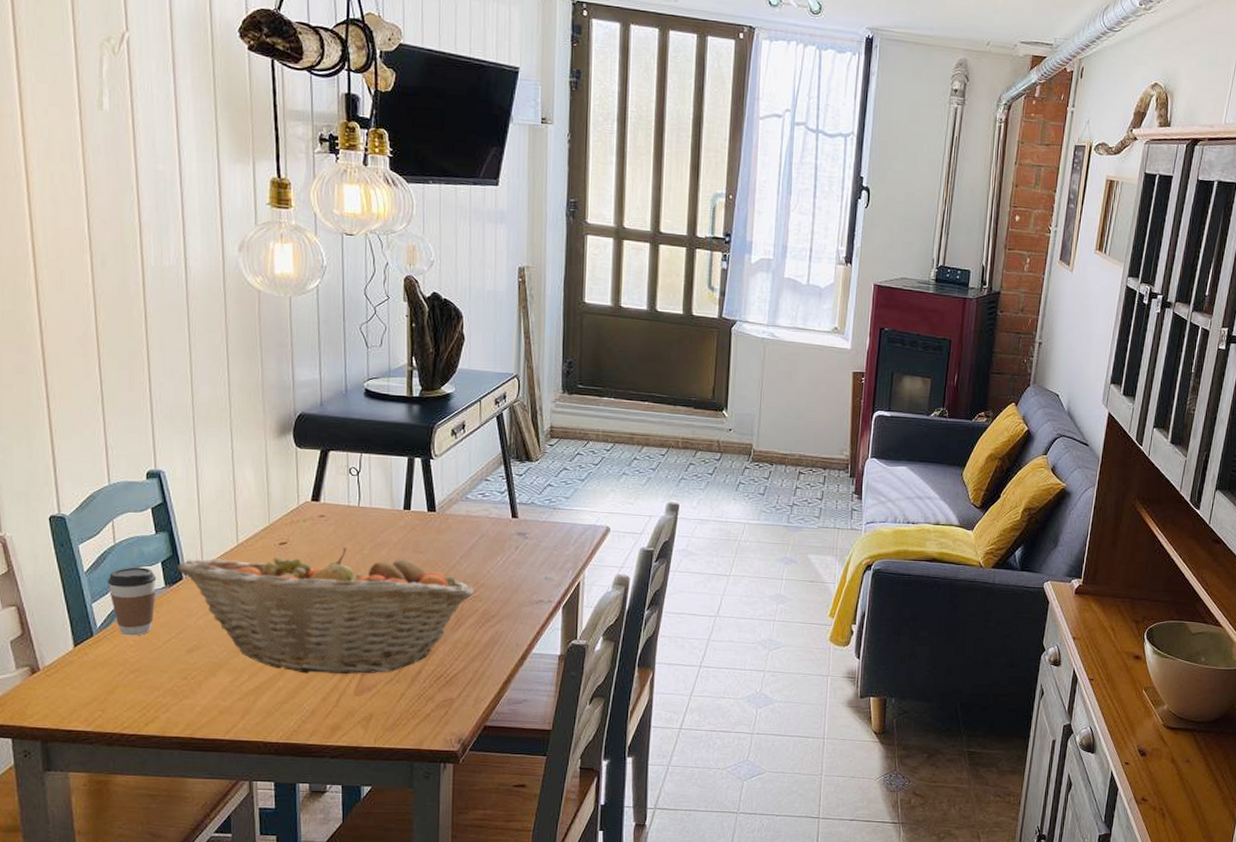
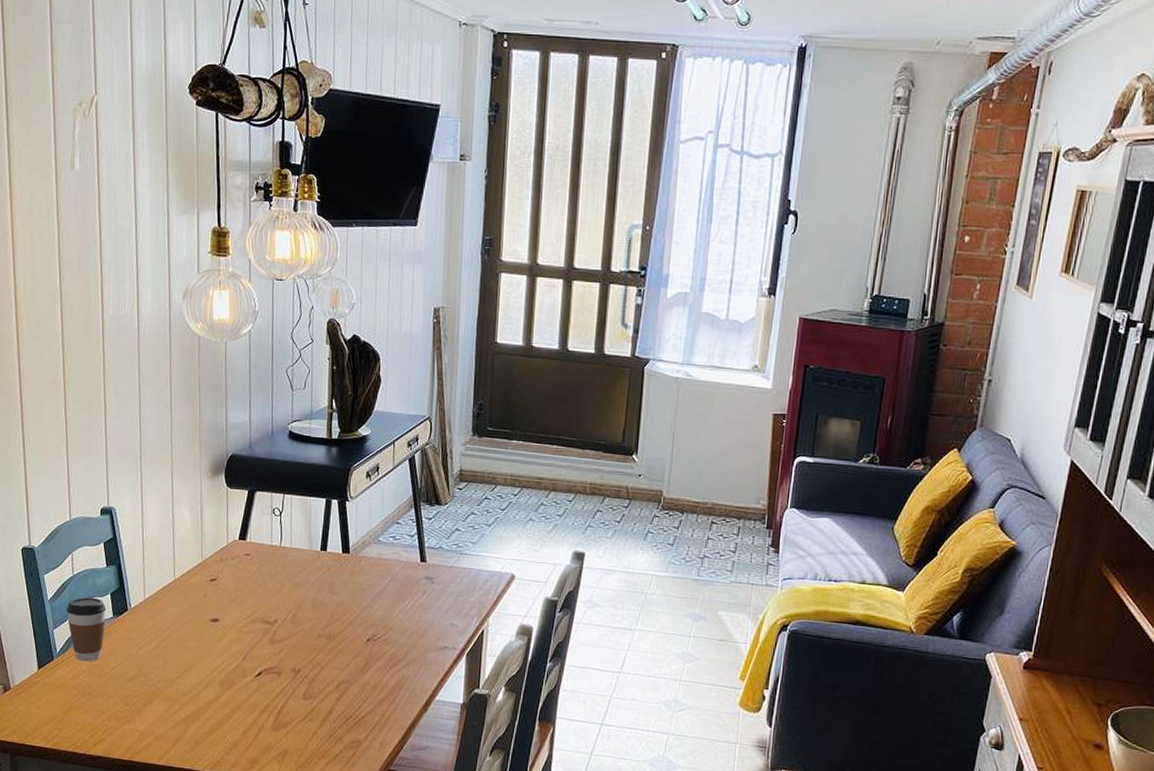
fruit basket: present [176,547,474,674] -> none [123,586,383,711]

